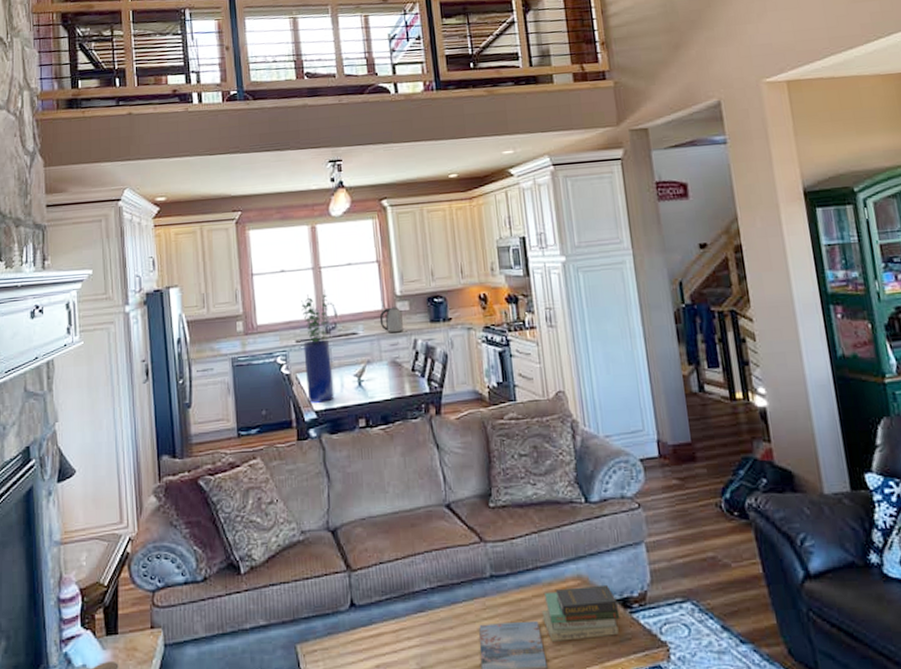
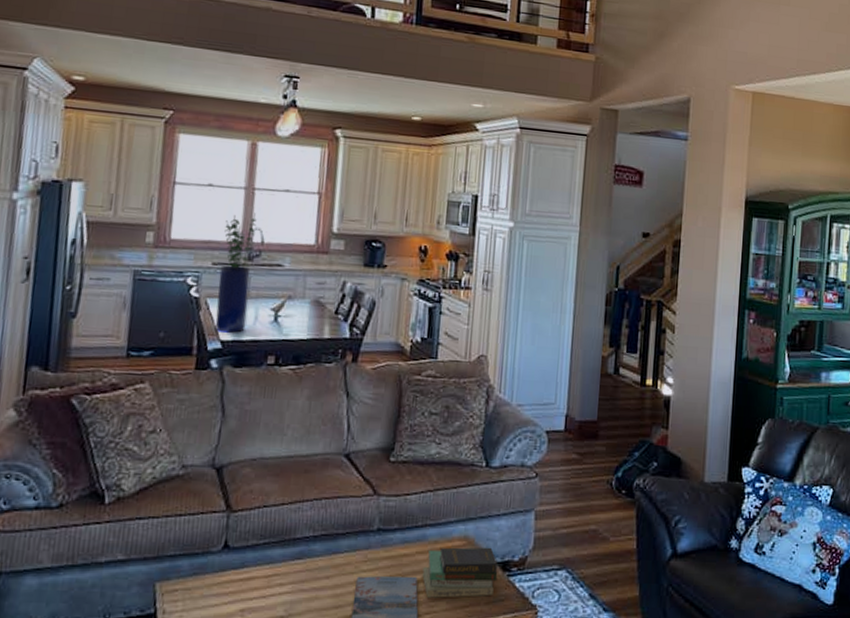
kettle: present [379,307,403,335] -> none [309,244,337,273]

